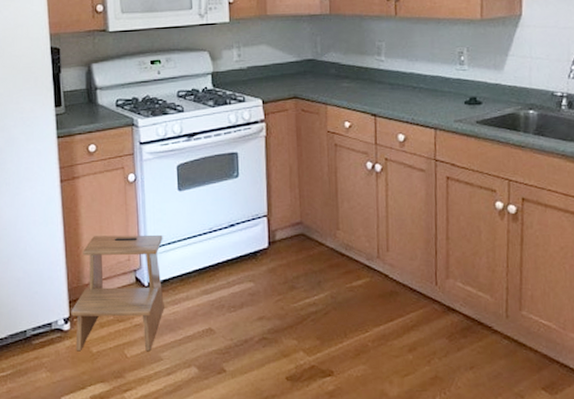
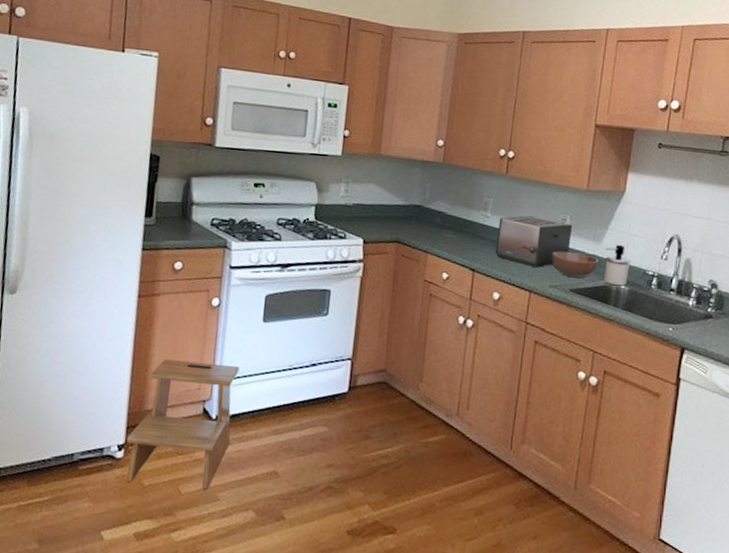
toaster: none [394,54,471,105] -> present [495,216,573,268]
bowl: none [451,83,503,110] -> present [550,250,599,279]
soap dispenser: none [504,69,537,112] -> present [601,244,631,286]

